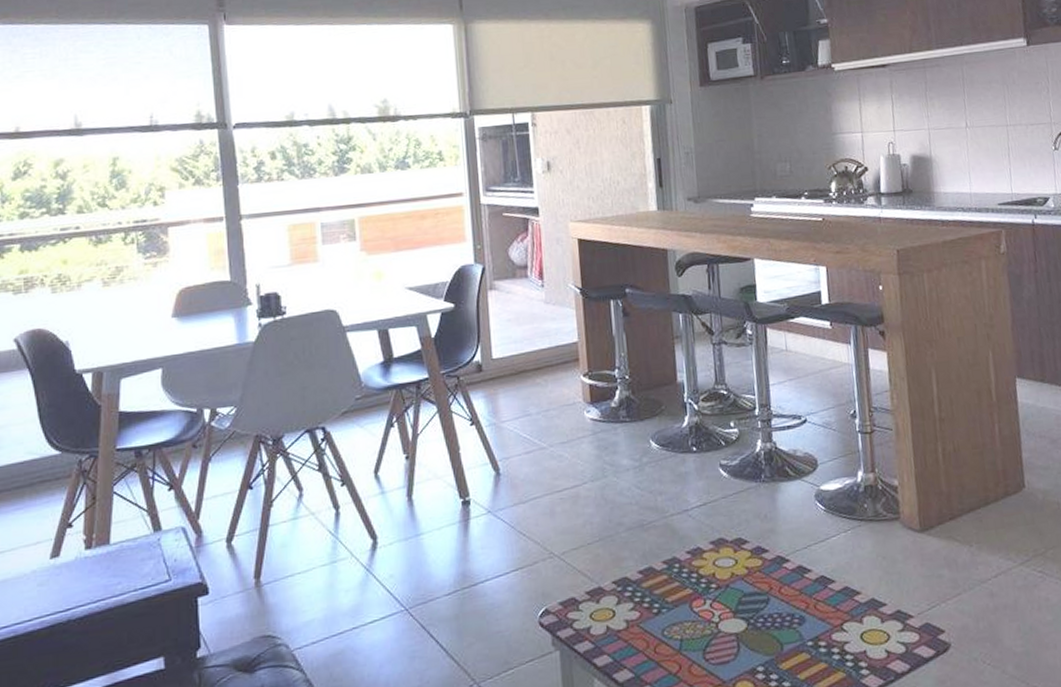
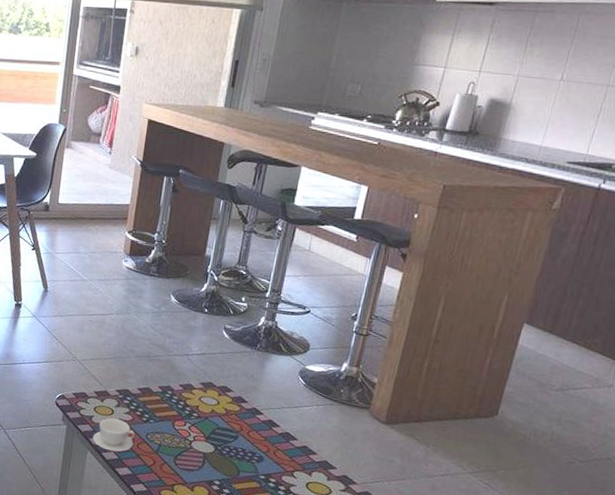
teacup: none [595,621,649,669] -> present [92,418,135,452]

